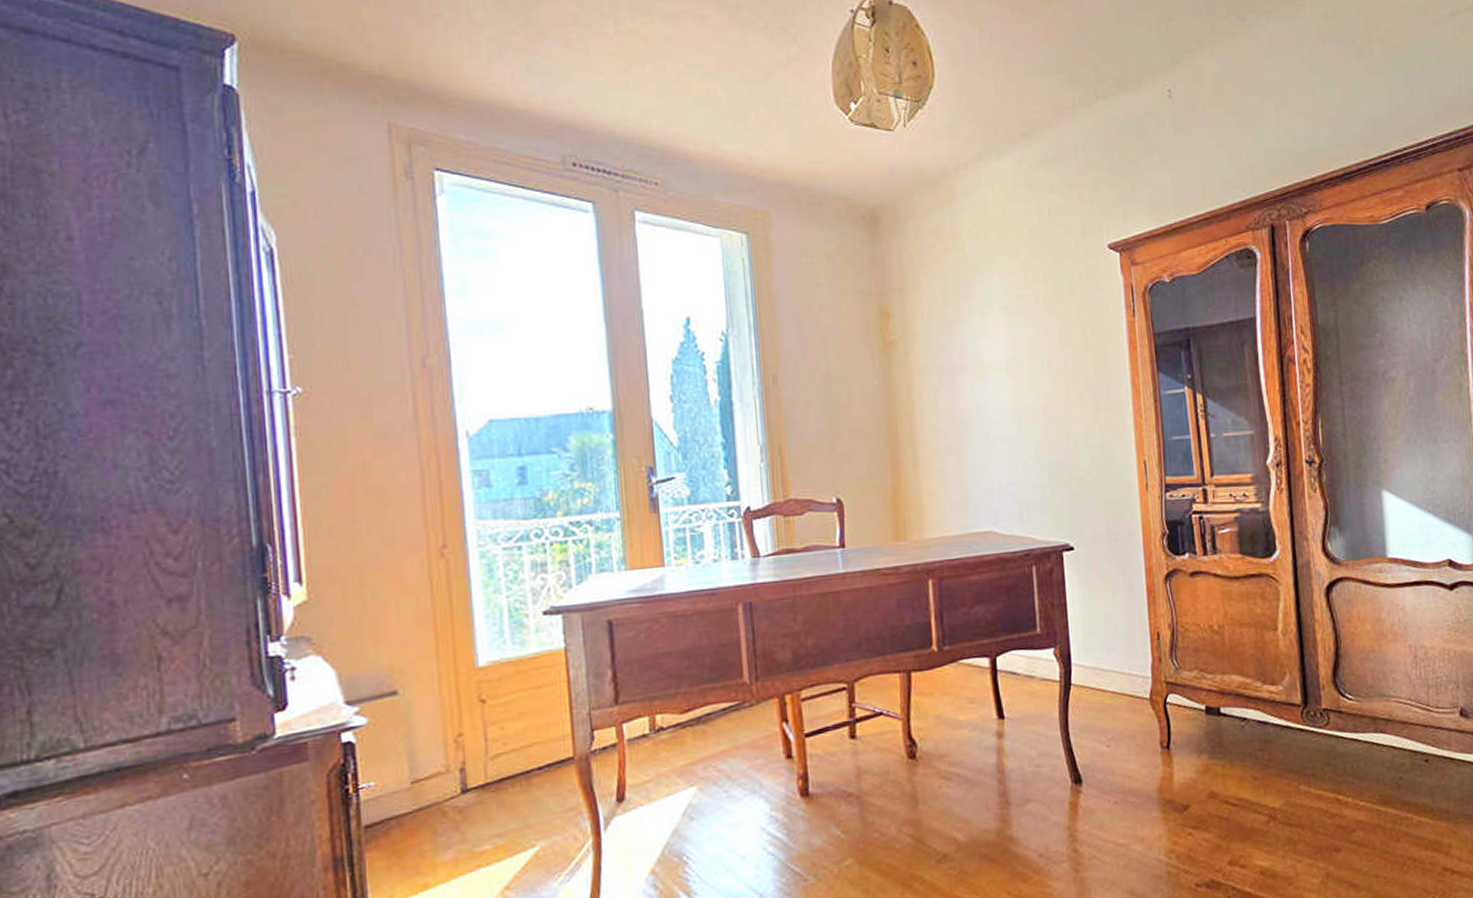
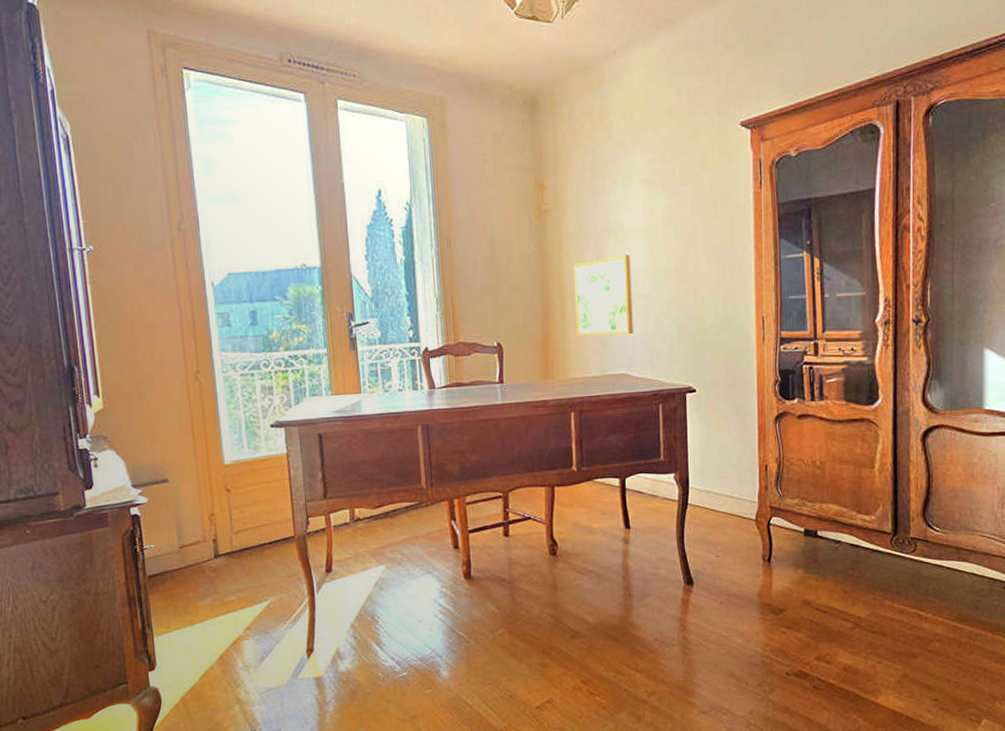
wall art: none [926,392,999,489] -> present [574,255,634,336]

